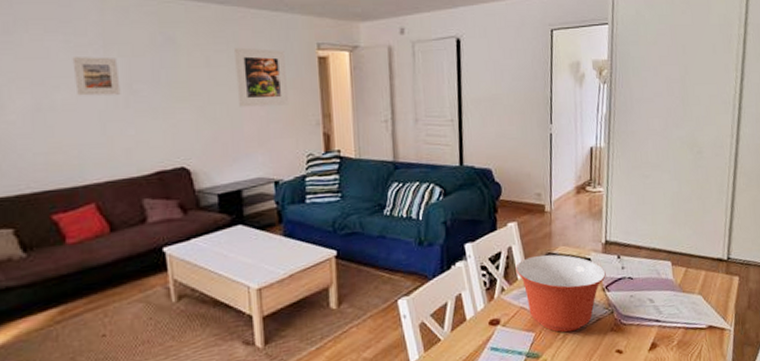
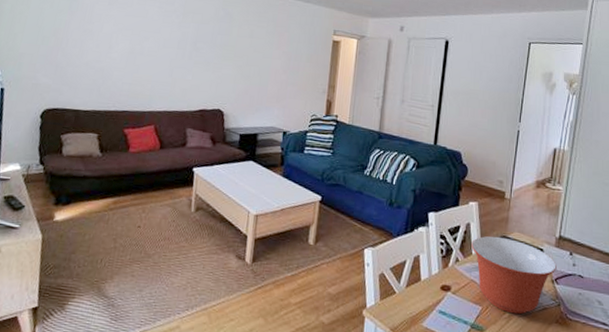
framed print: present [72,57,121,96] -> none [159,19,191,49]
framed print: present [235,47,289,107] -> none [268,26,308,74]

